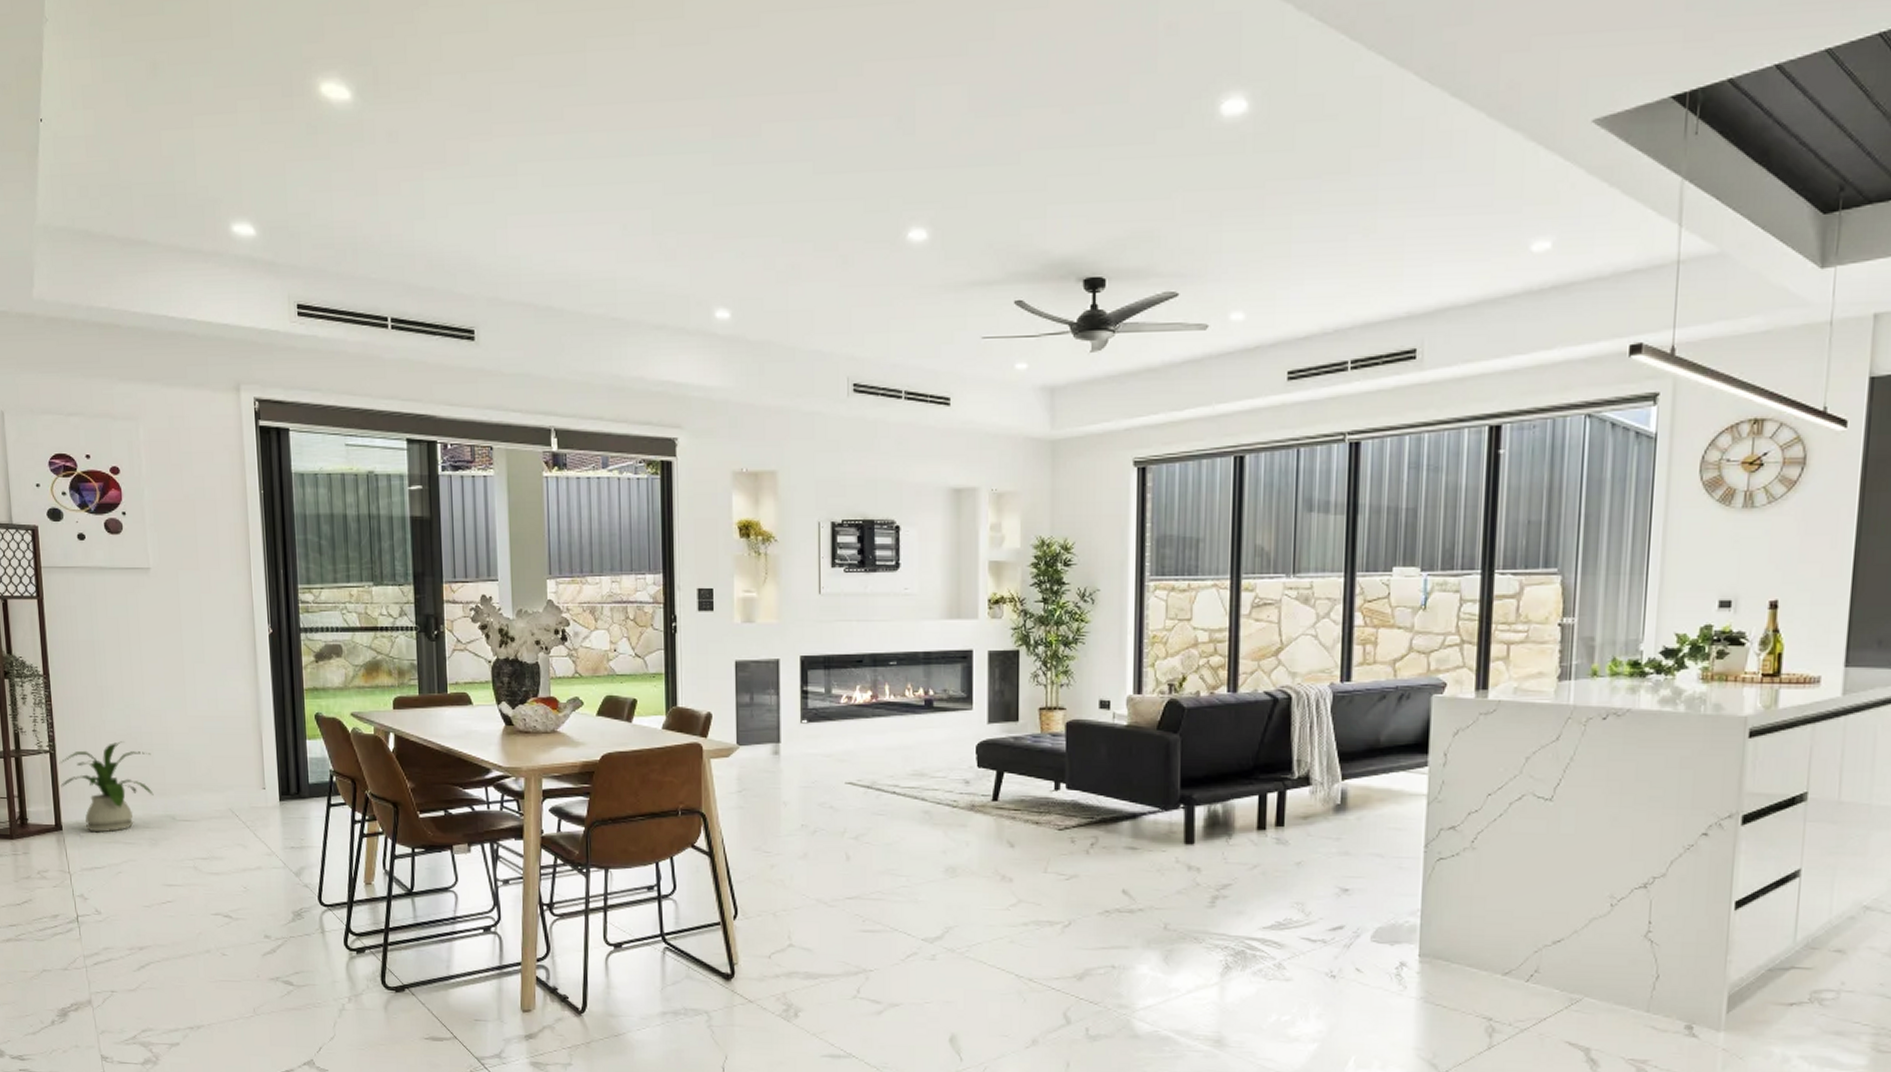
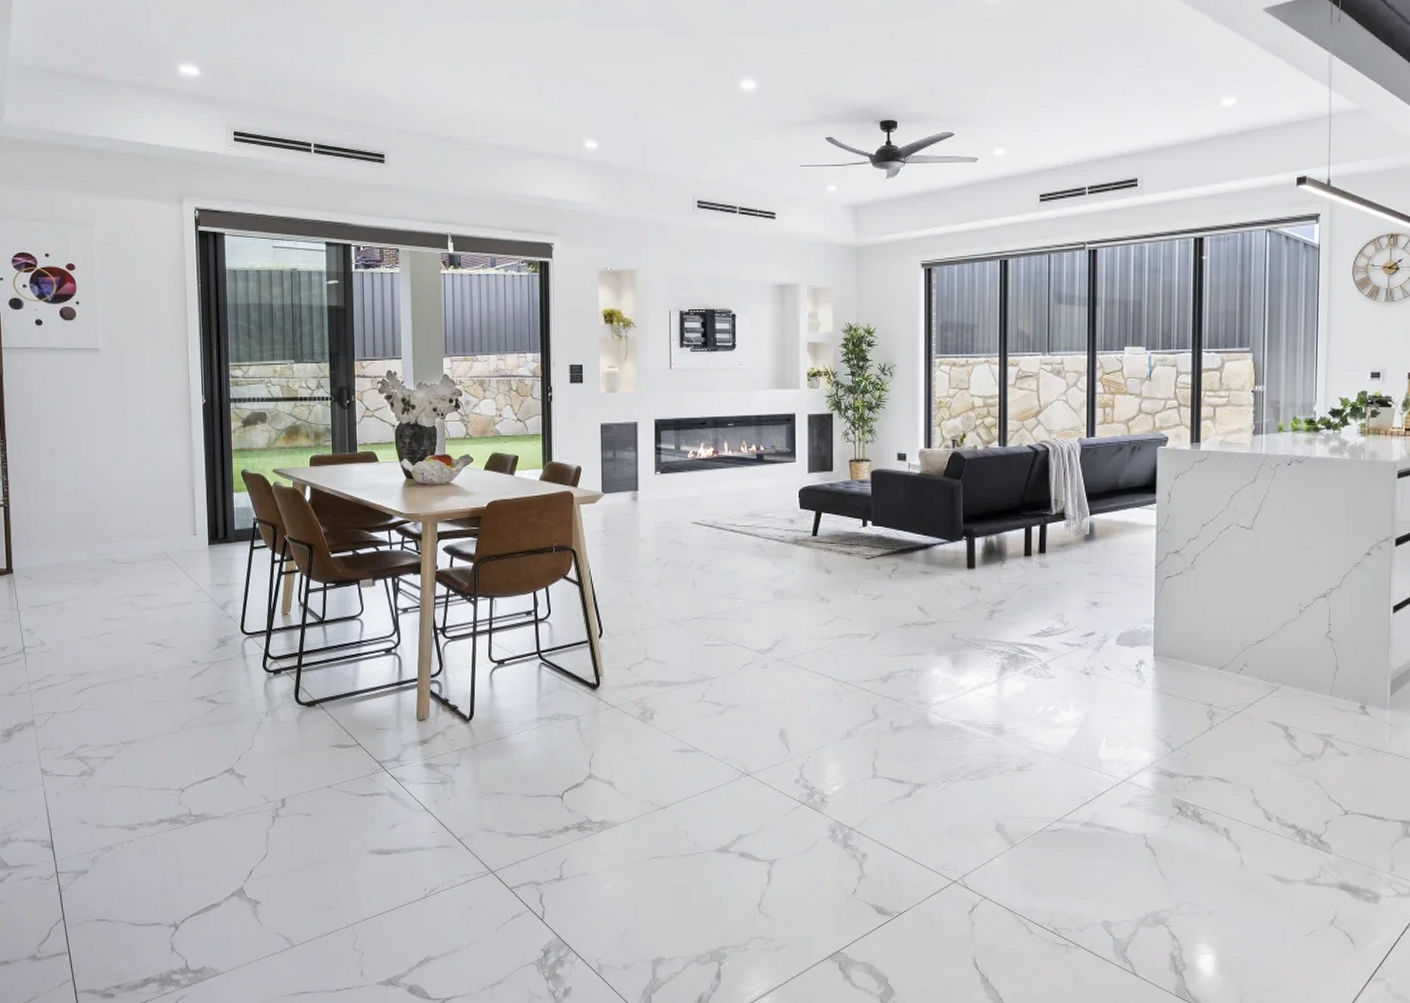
house plant: present [59,741,154,832] -> none [12,496,97,574]

